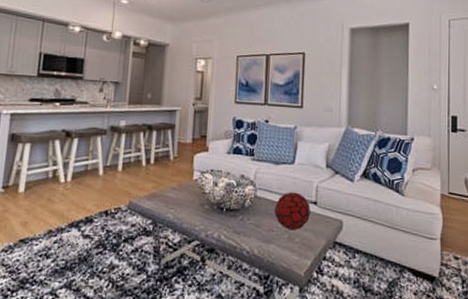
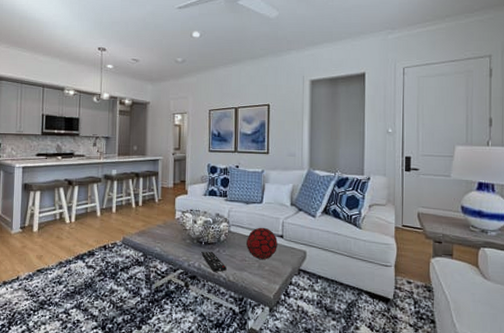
remote control: none [222,219,251,244] -> present [201,251,227,272]

